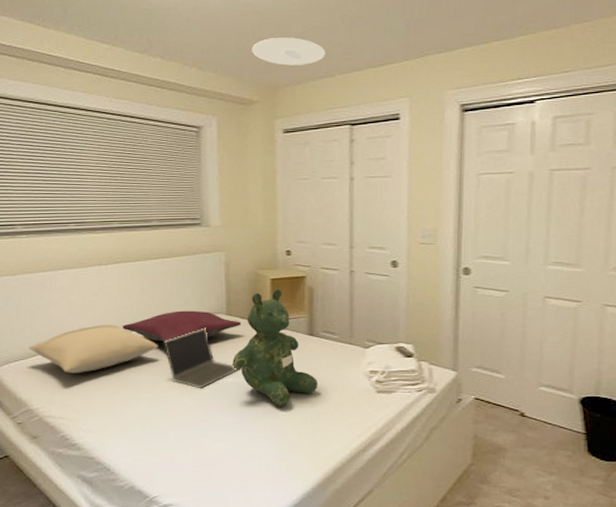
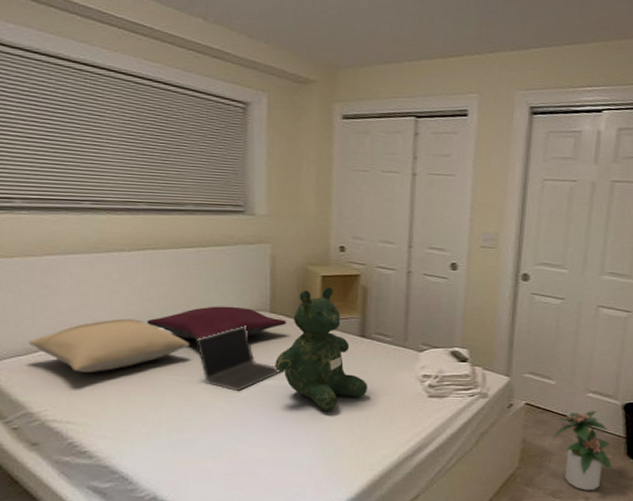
ceiling light: present [252,37,326,66] -> none [311,12,394,47]
potted plant: none [505,405,574,489] -> present [552,411,613,491]

